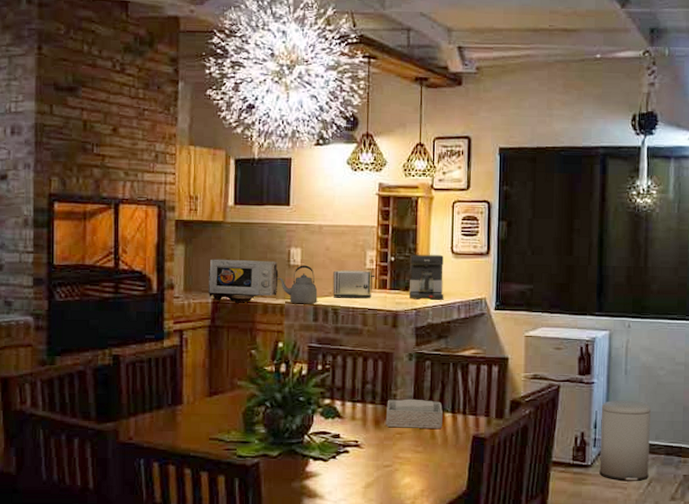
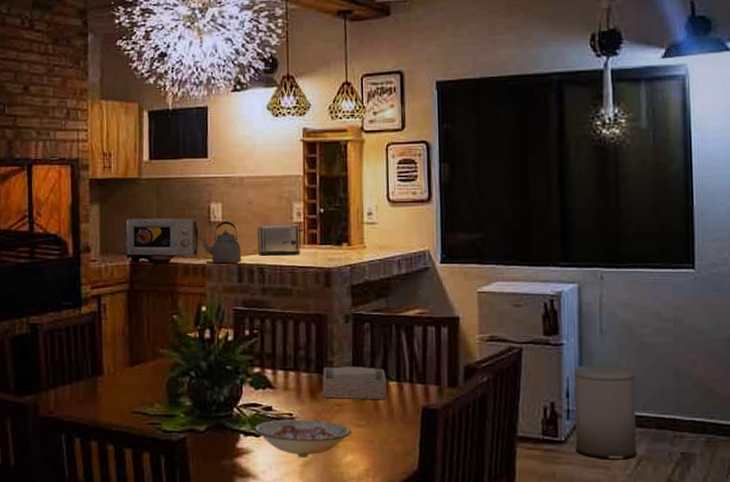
bowl: none [323,445,411,481] -> present [254,419,353,458]
coffee maker: present [408,254,444,300] -> none [340,203,382,255]

